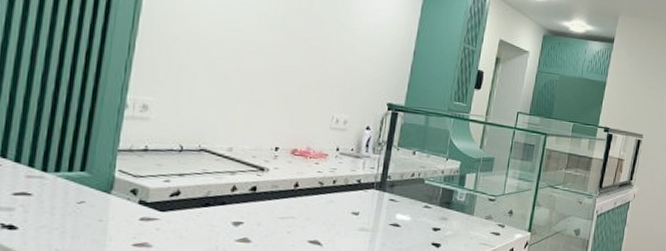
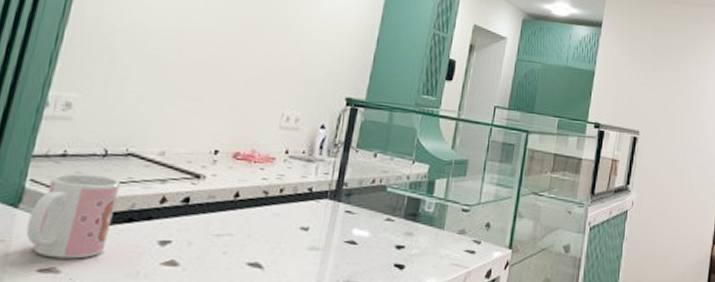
mug: none [120,165,196,236] -> present [26,173,121,259]

